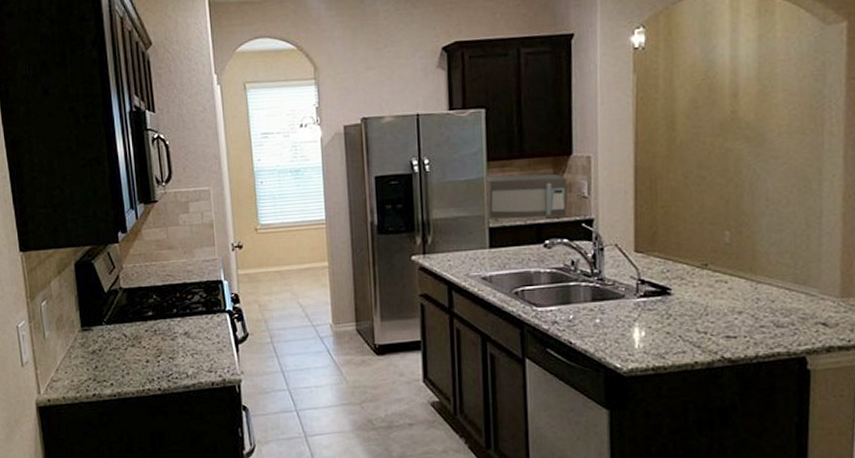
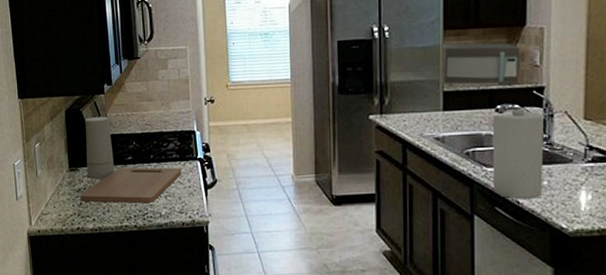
cutting board: none [95,322,208,364] -> present [80,167,181,202]
canister: none [98,268,133,339] -> present [85,116,114,179]
paper towel holder: none [541,242,595,339] -> present [492,108,544,198]

